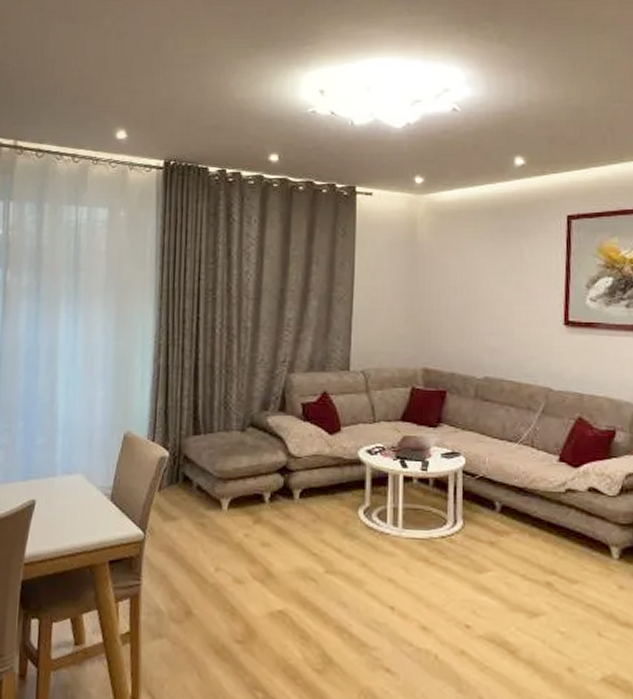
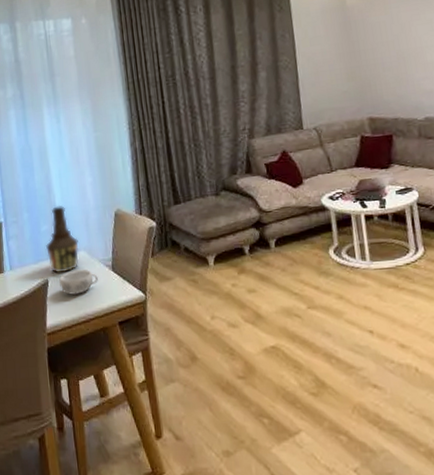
bottle: none [37,418,77,496] -> present [45,206,79,274]
decorative bowl: none [48,494,93,523] -> present [59,269,98,295]

